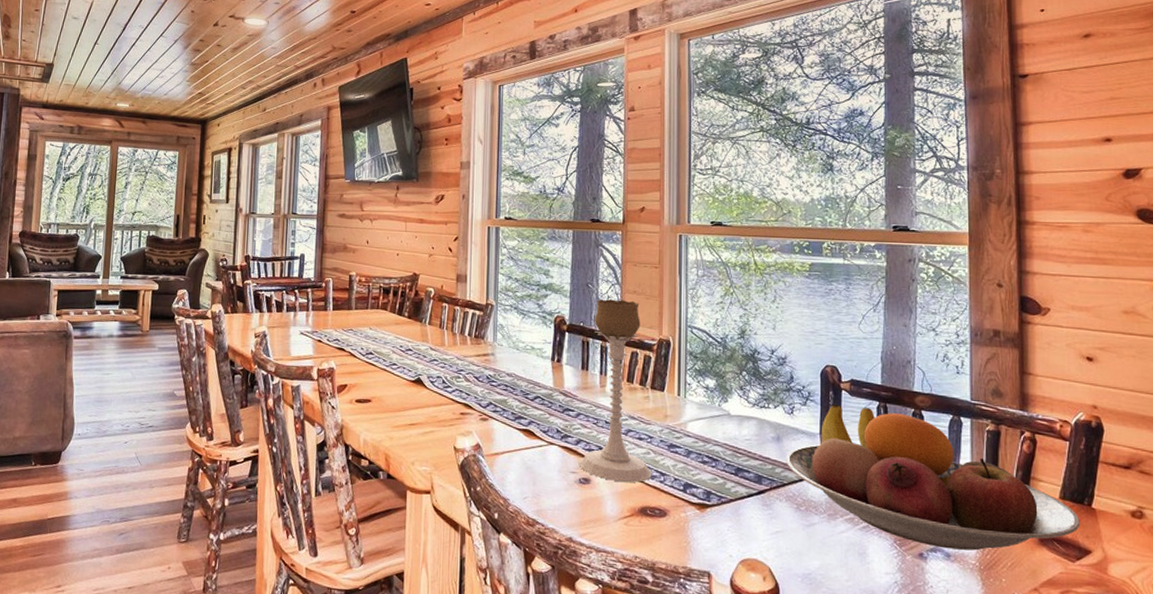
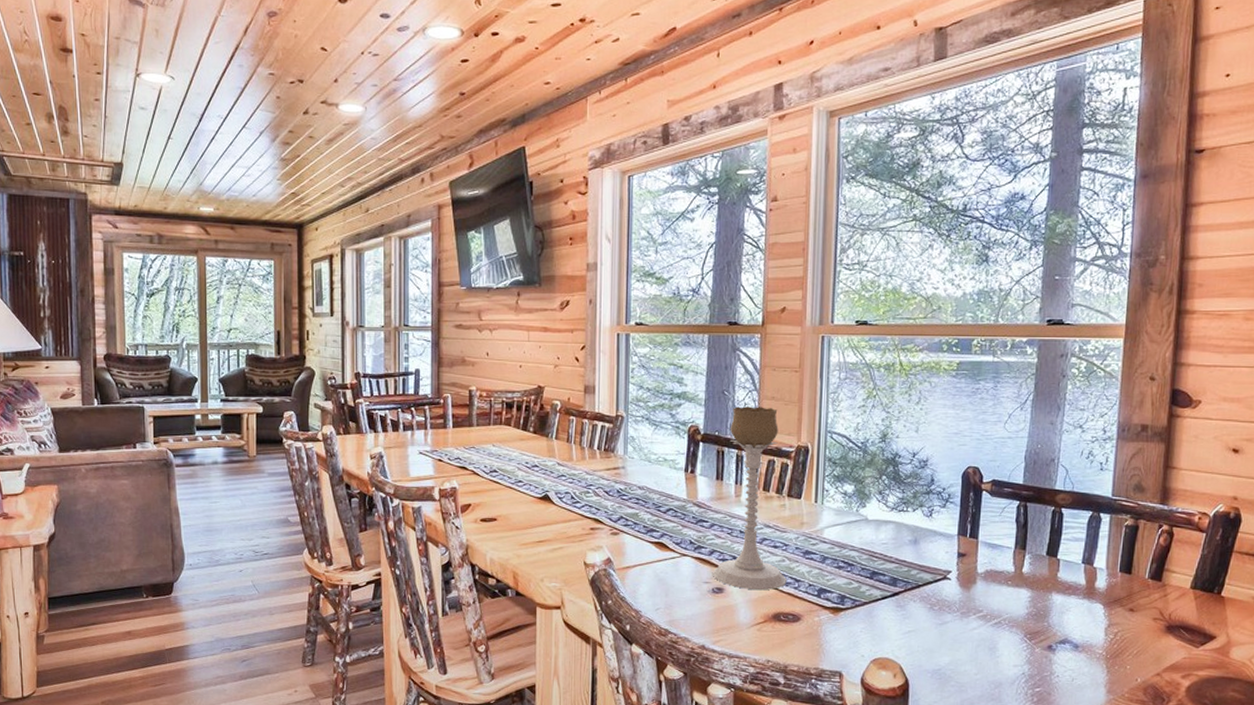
fruit bowl: present [786,403,1080,551] -> none [922,504,1208,641]

